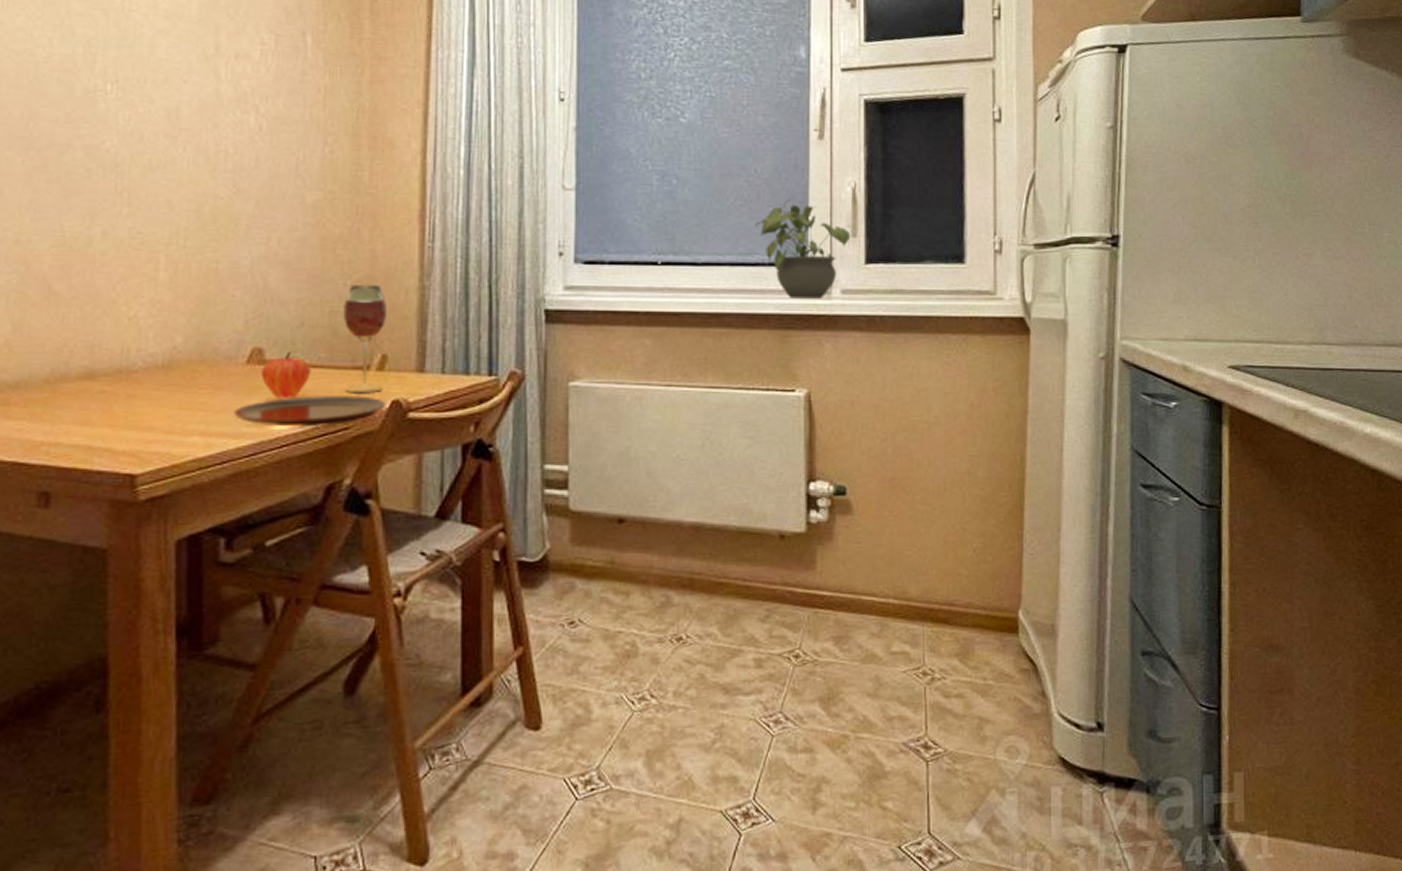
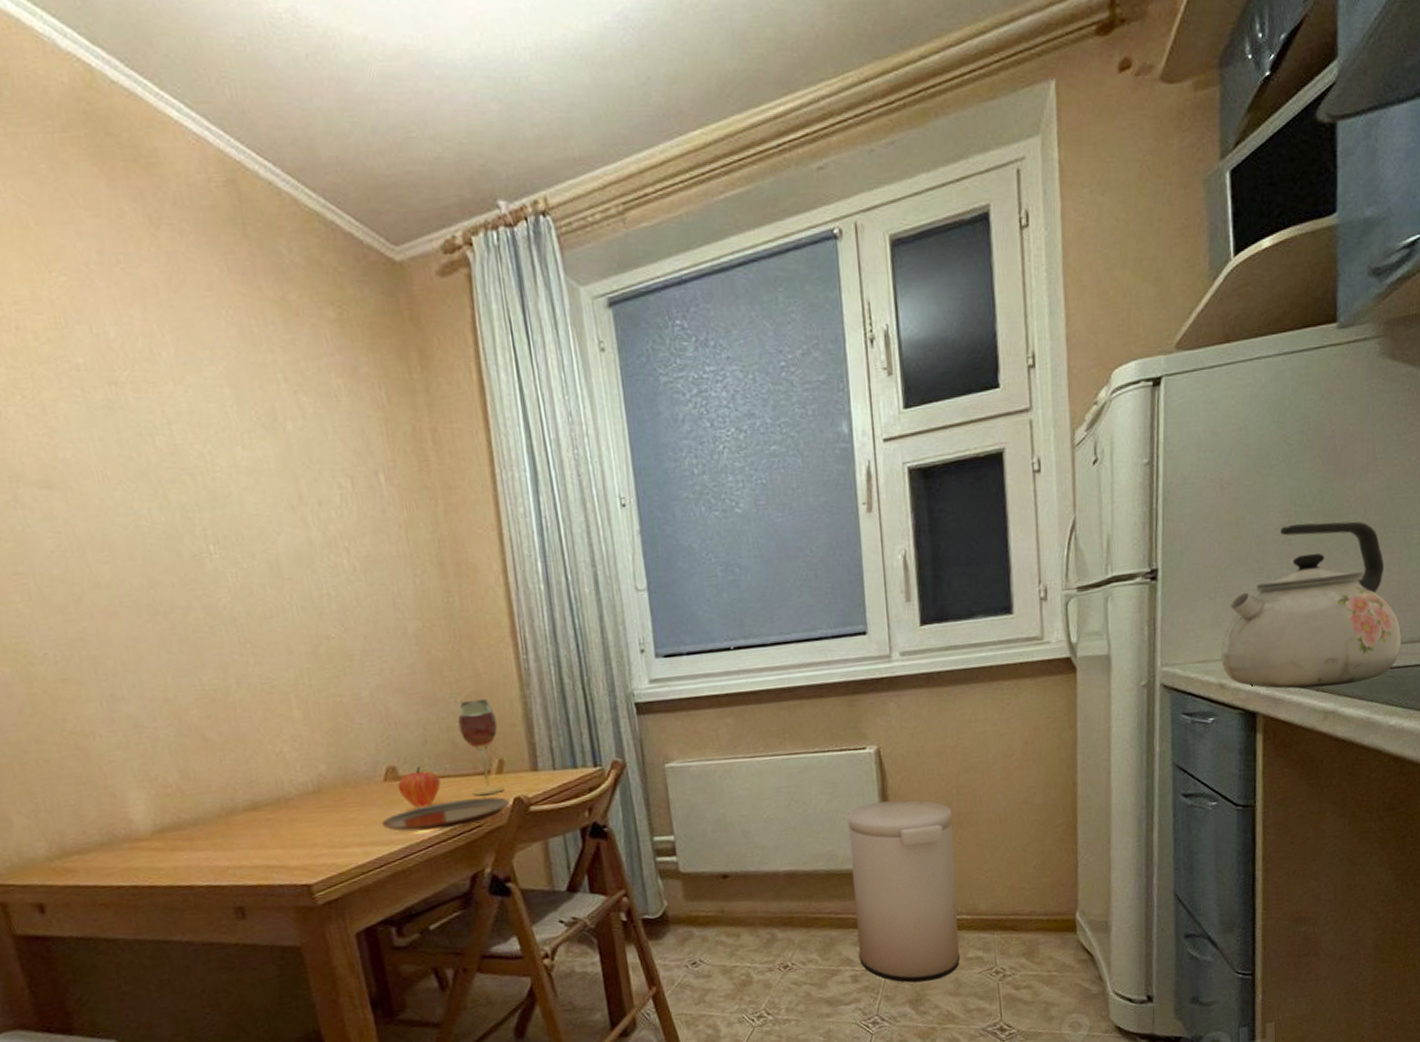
potted plant: present [755,199,850,299] -> none [815,573,904,666]
pedal bin: none [766,454,885,676] -> present [847,799,961,983]
kettle: none [1184,207,1374,382] -> present [1221,521,1401,689]

